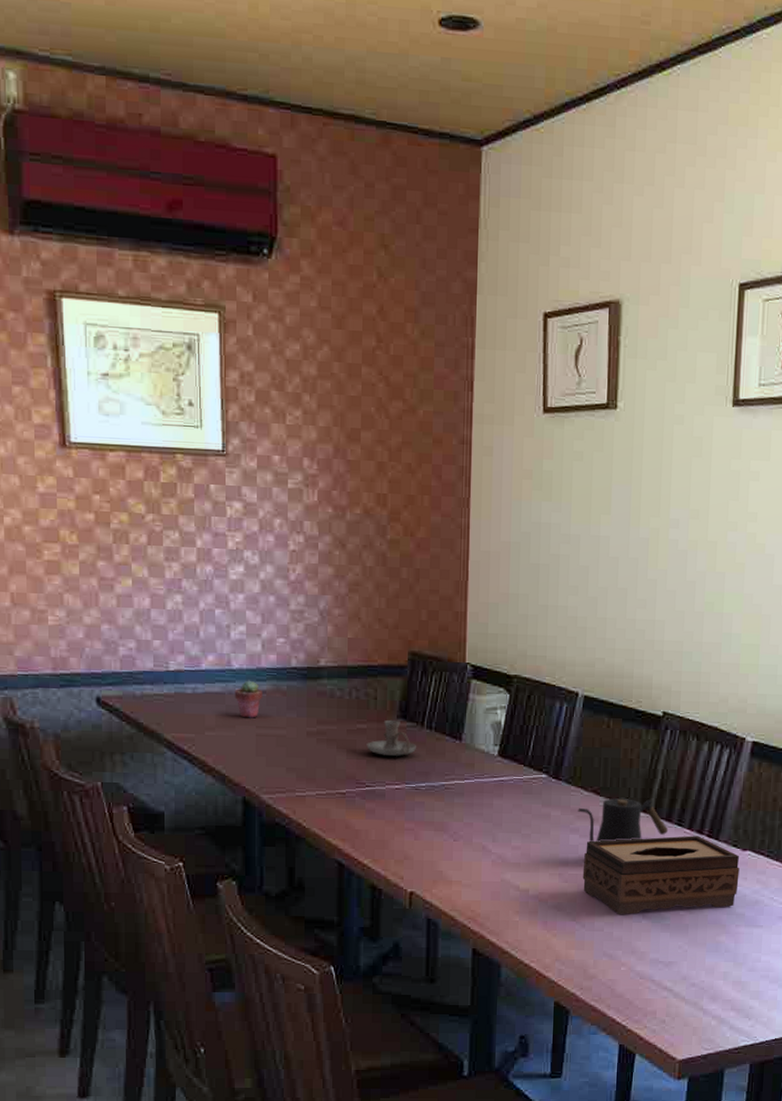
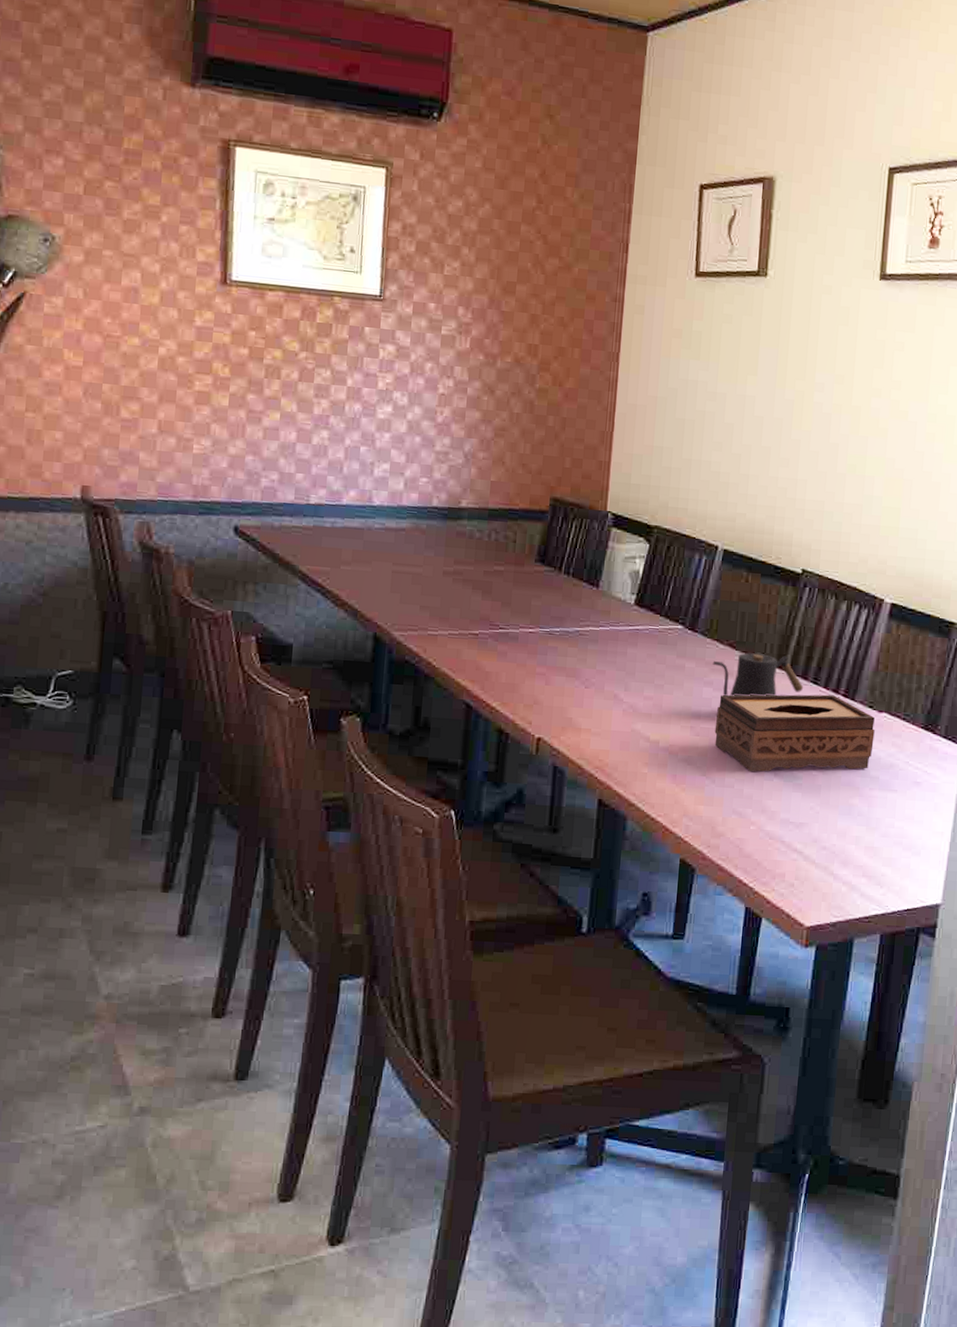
potted succulent: present [234,680,262,718] -> none [373,517,402,555]
candle holder: present [366,720,417,756] -> none [502,564,554,600]

